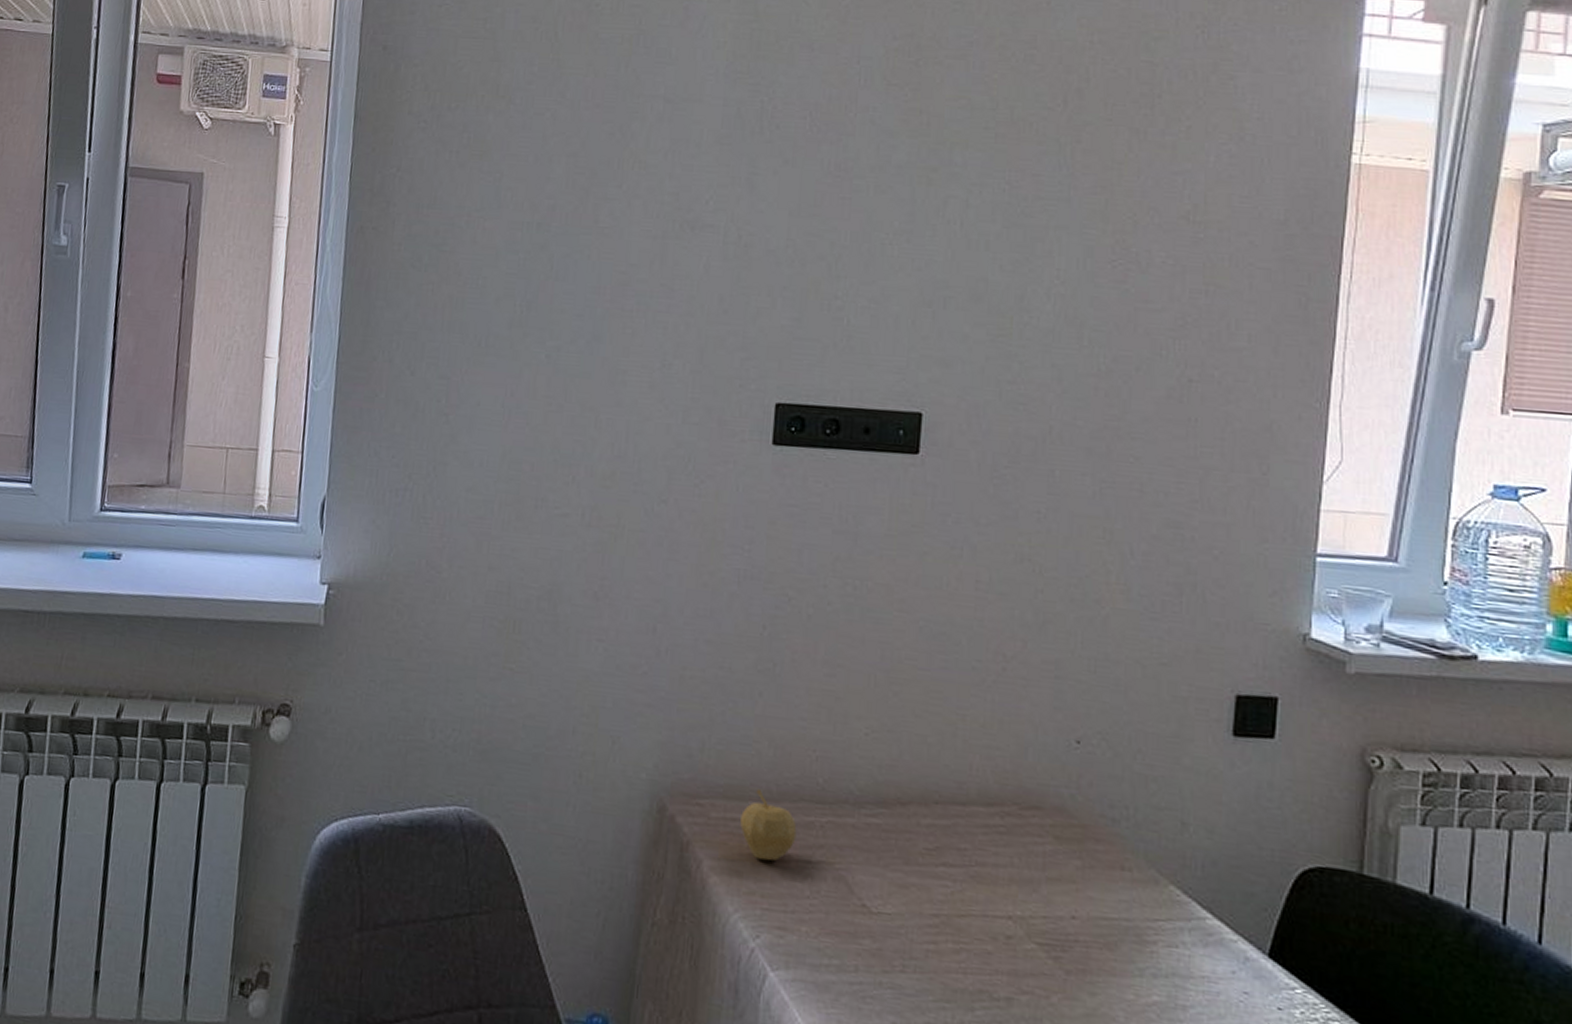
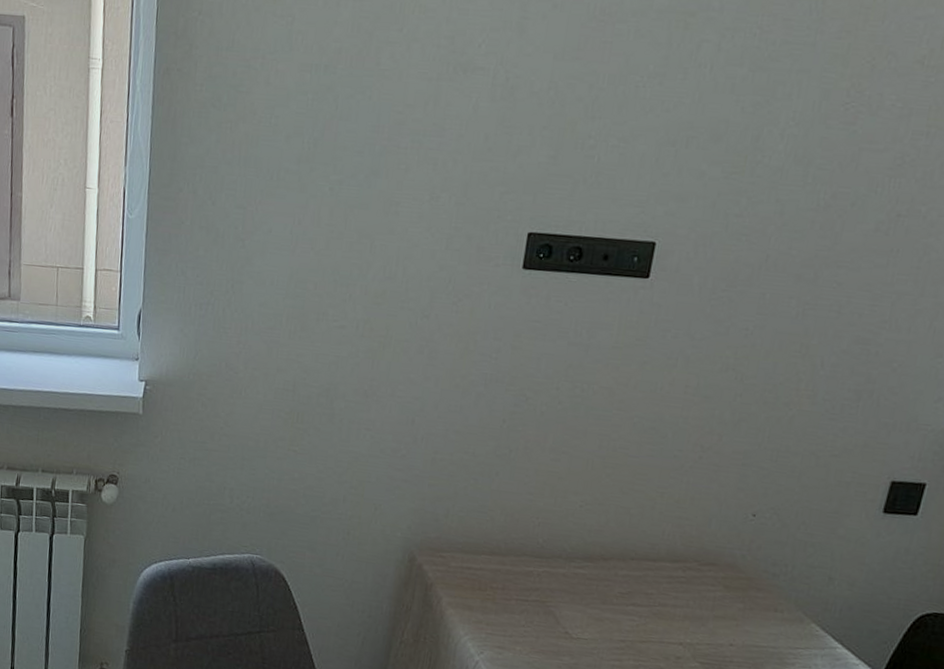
fruit: present [740,788,797,861] -> none [474,545,519,599]

